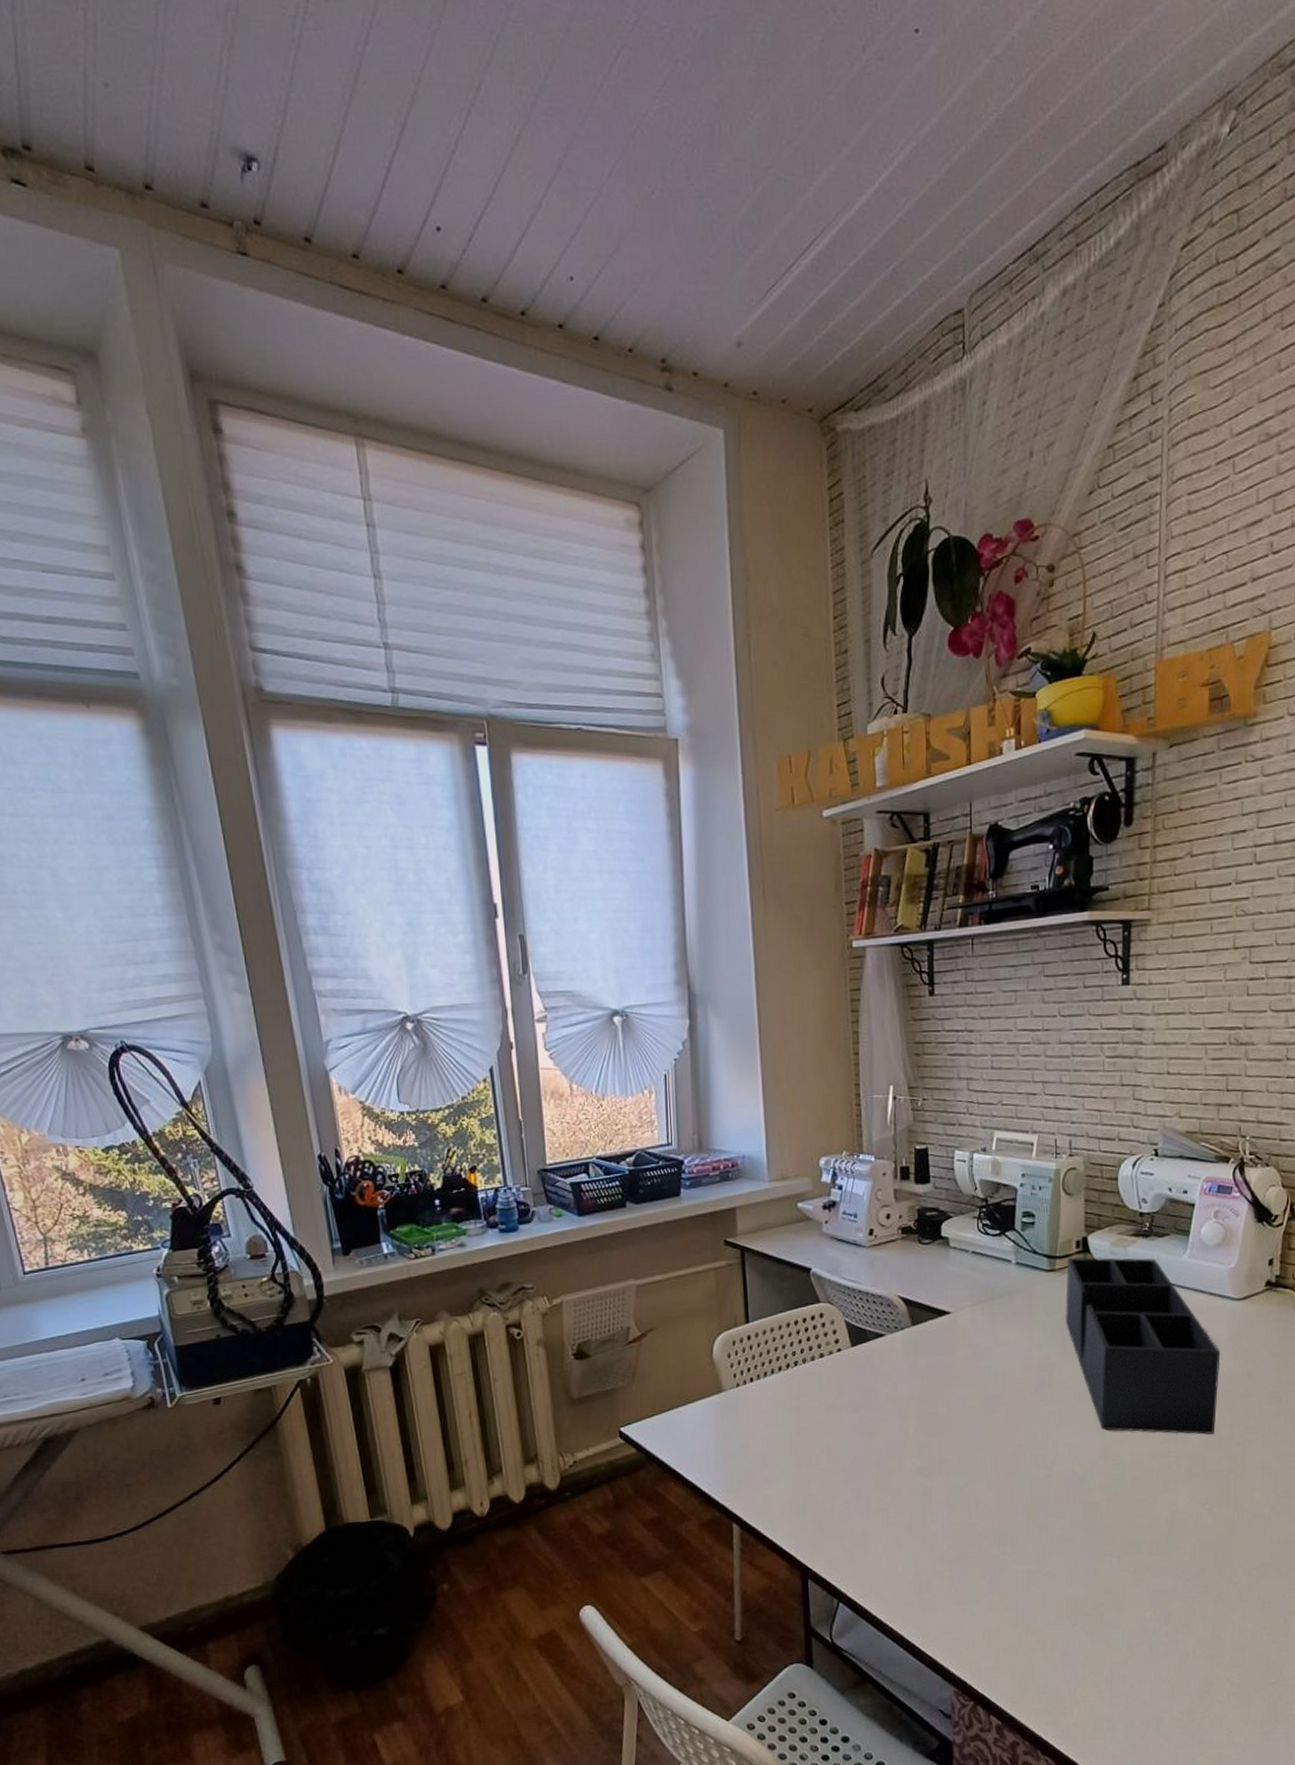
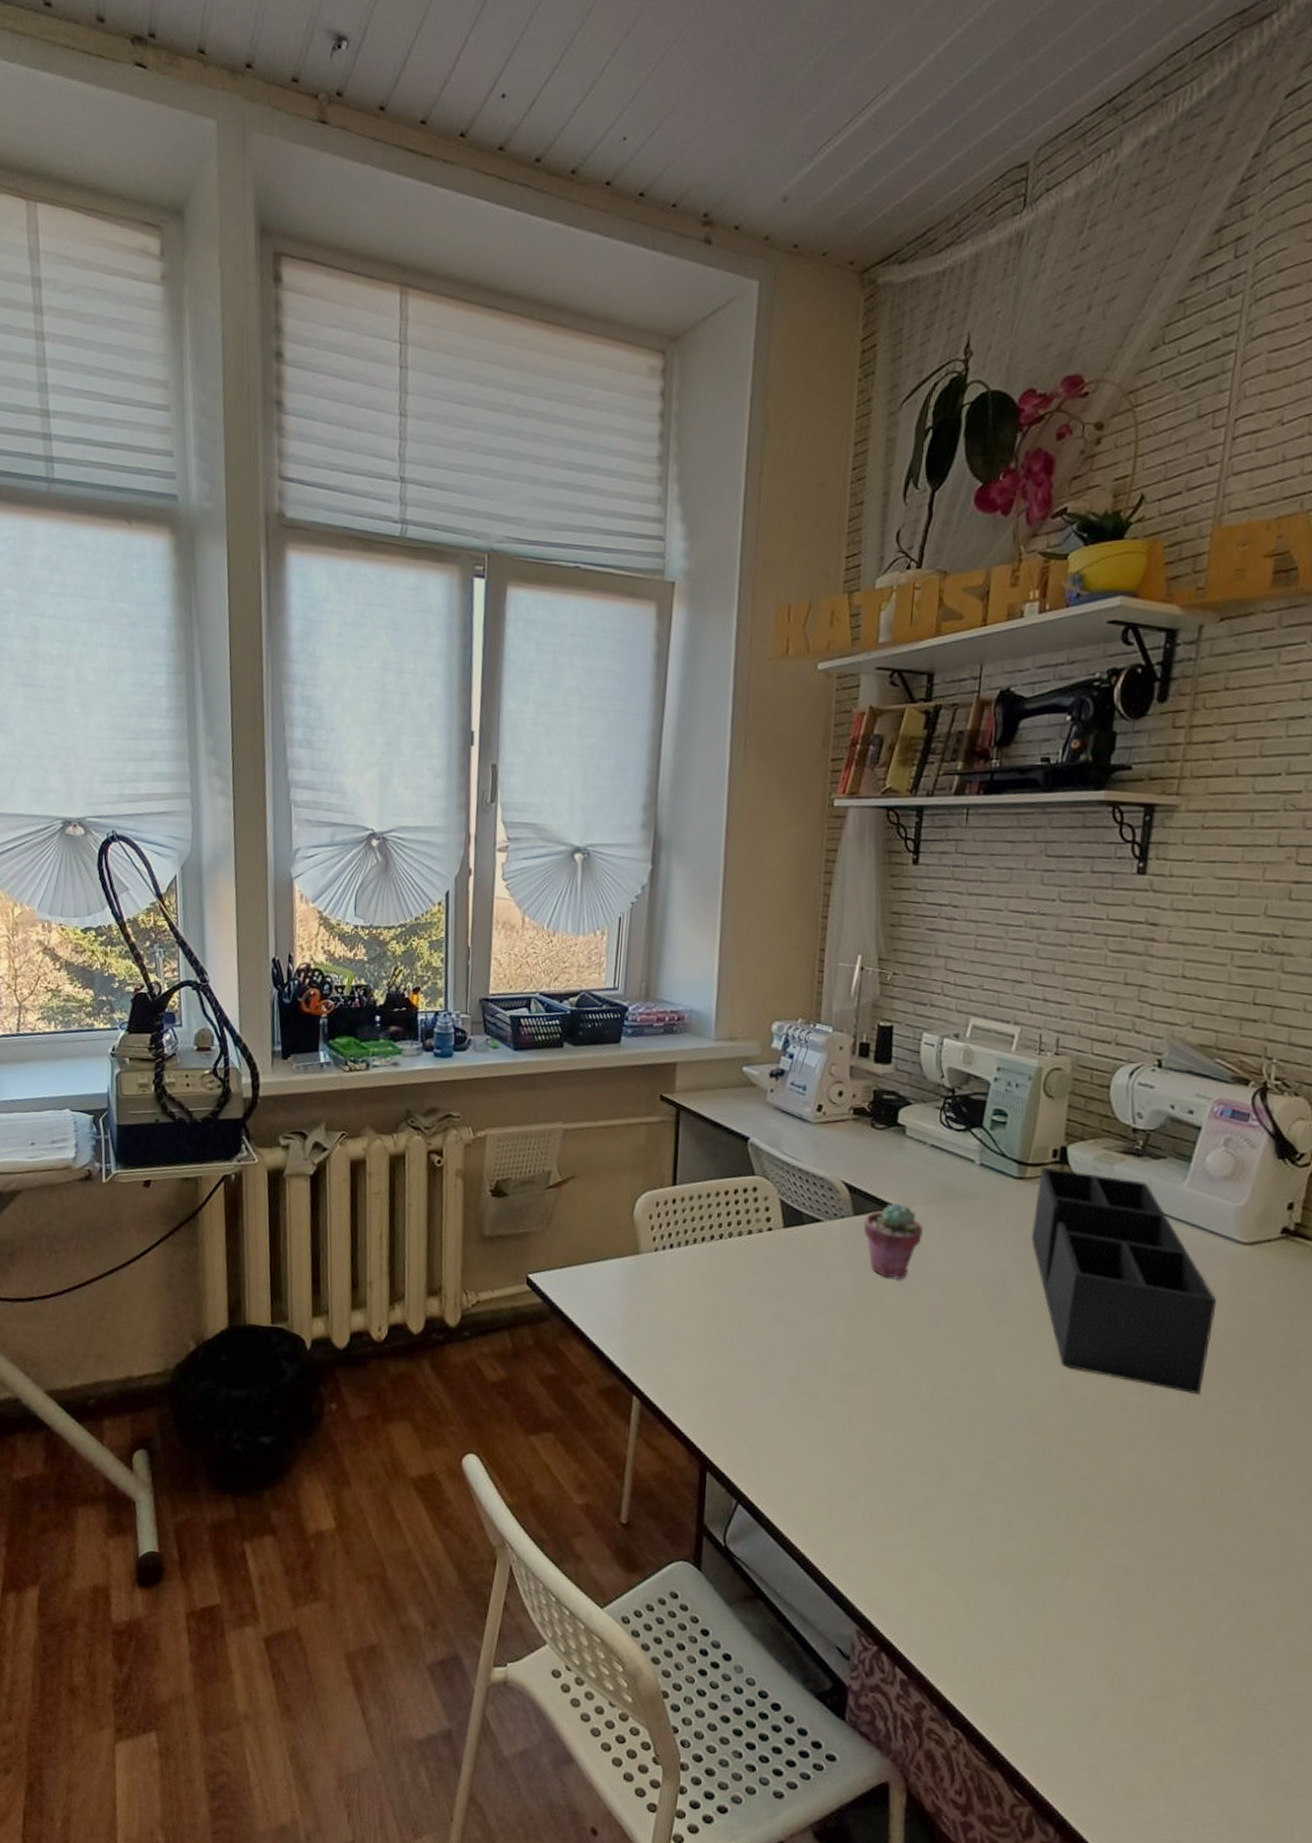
potted succulent: none [921,1308,975,1377] -> present [863,1203,924,1279]

